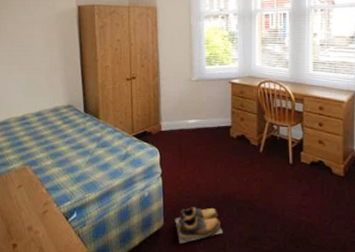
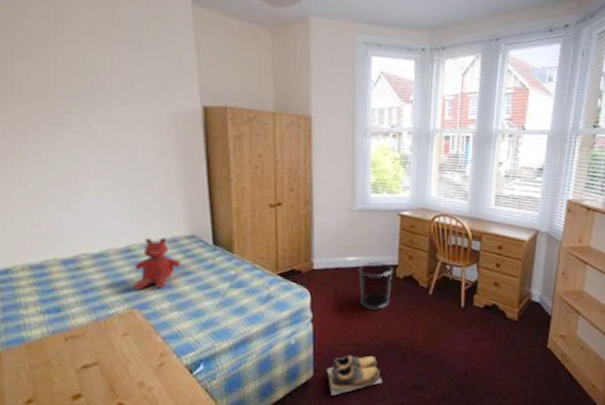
teddy bear: none [27,108,61,150] -> present [134,237,182,290]
waste bin: none [198,123,227,166] -> present [358,261,393,310]

